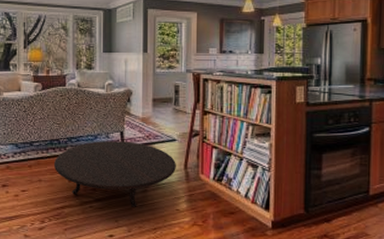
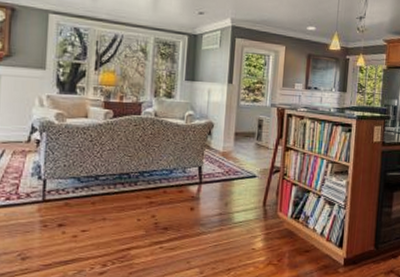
table: present [53,141,176,207] -> none [121,176,255,247]

